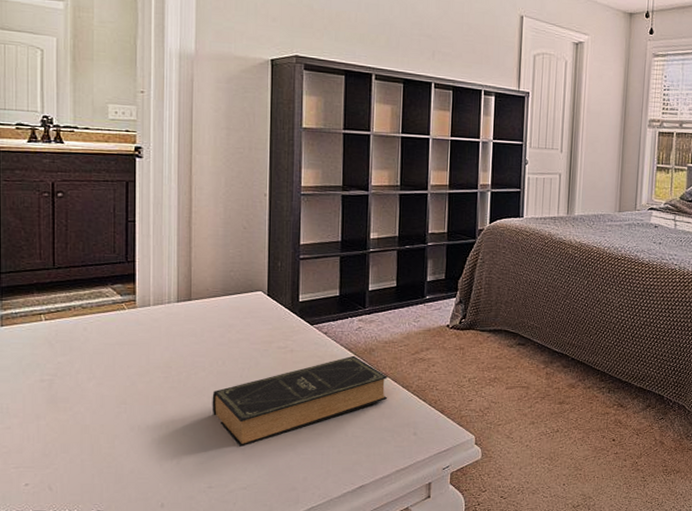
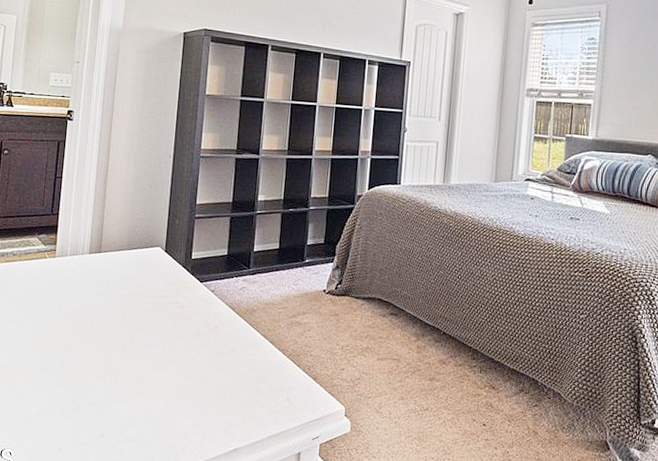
book: present [212,355,388,447] -> none [109,314,266,398]

